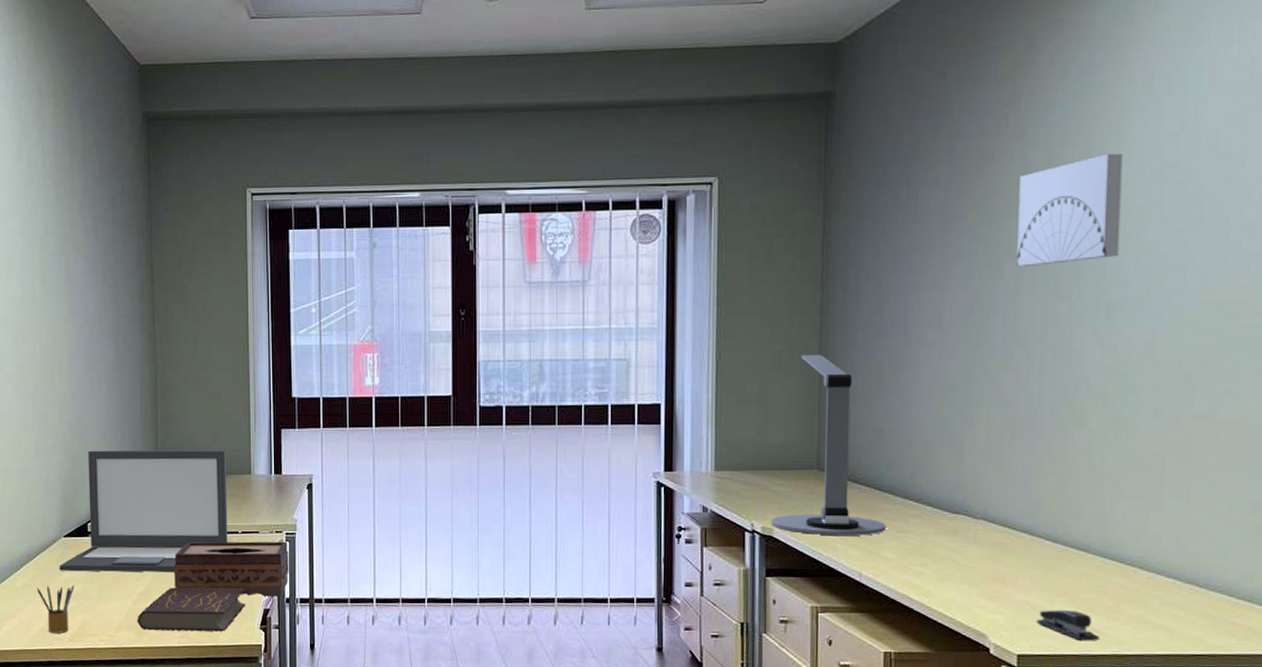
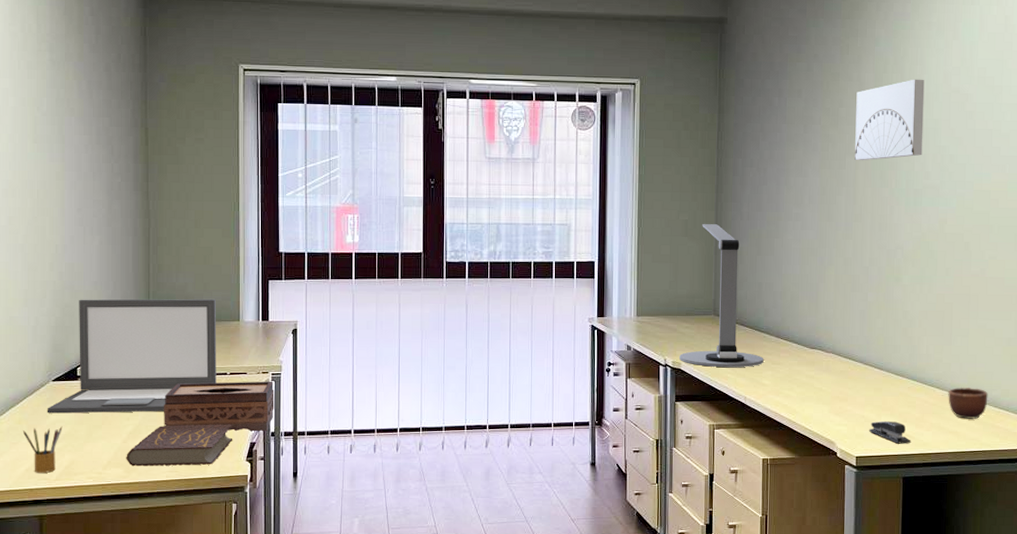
mug: none [1156,568,1220,611] -> present [948,388,988,419]

